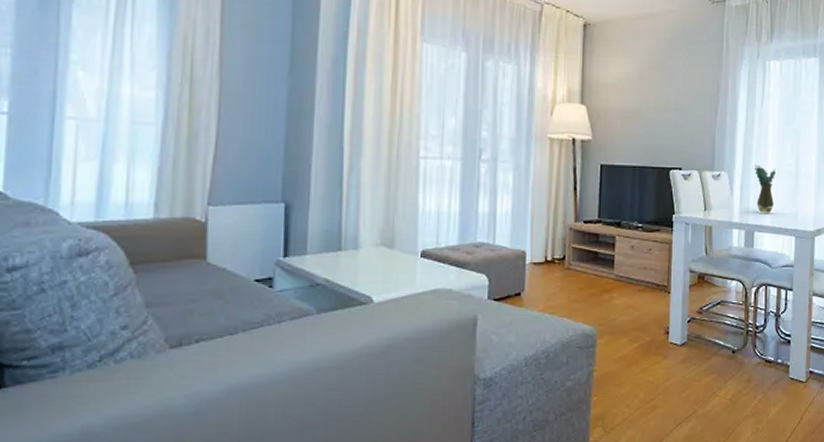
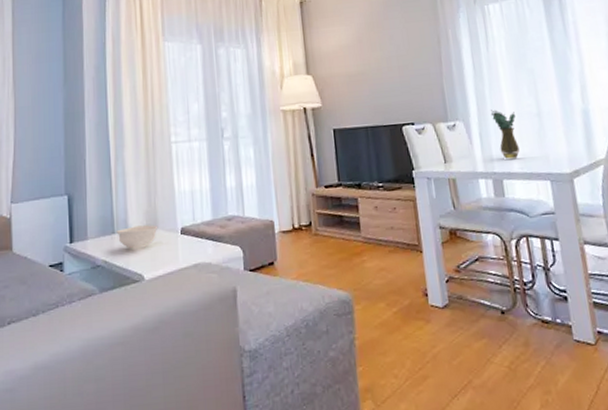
bowl: none [343,244,393,270] -> present [116,225,157,250]

